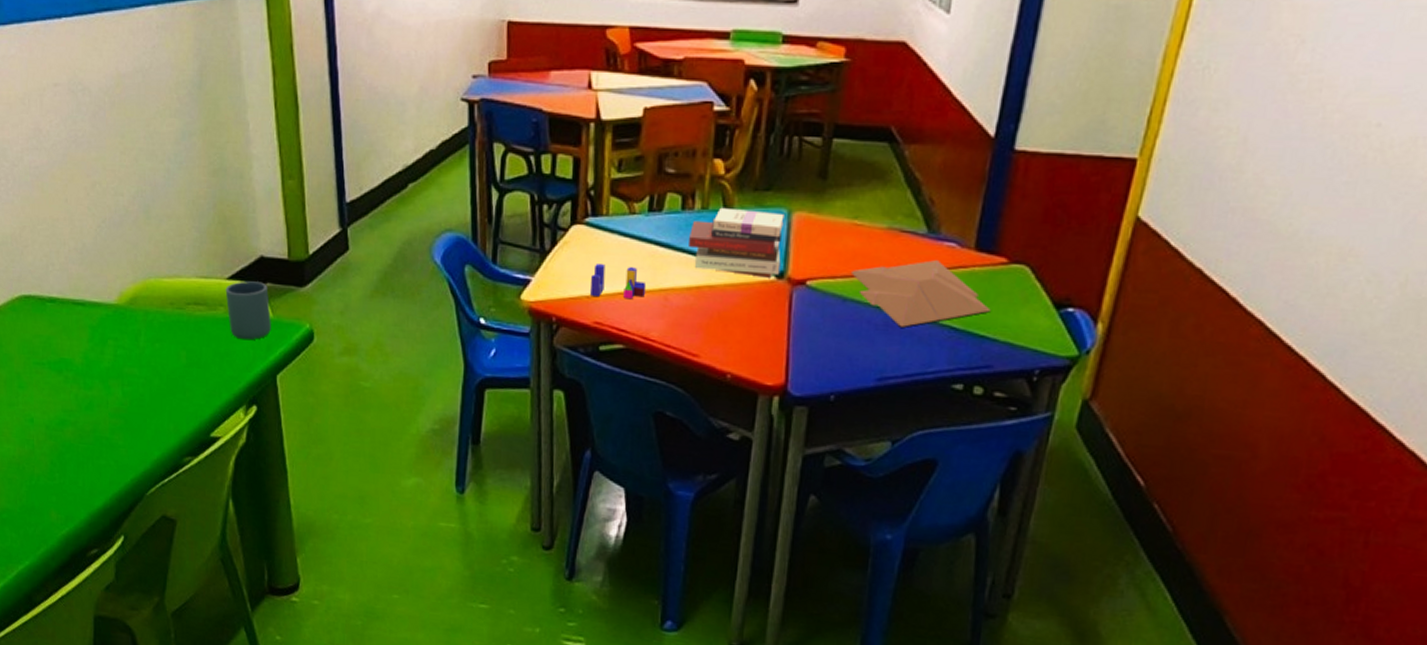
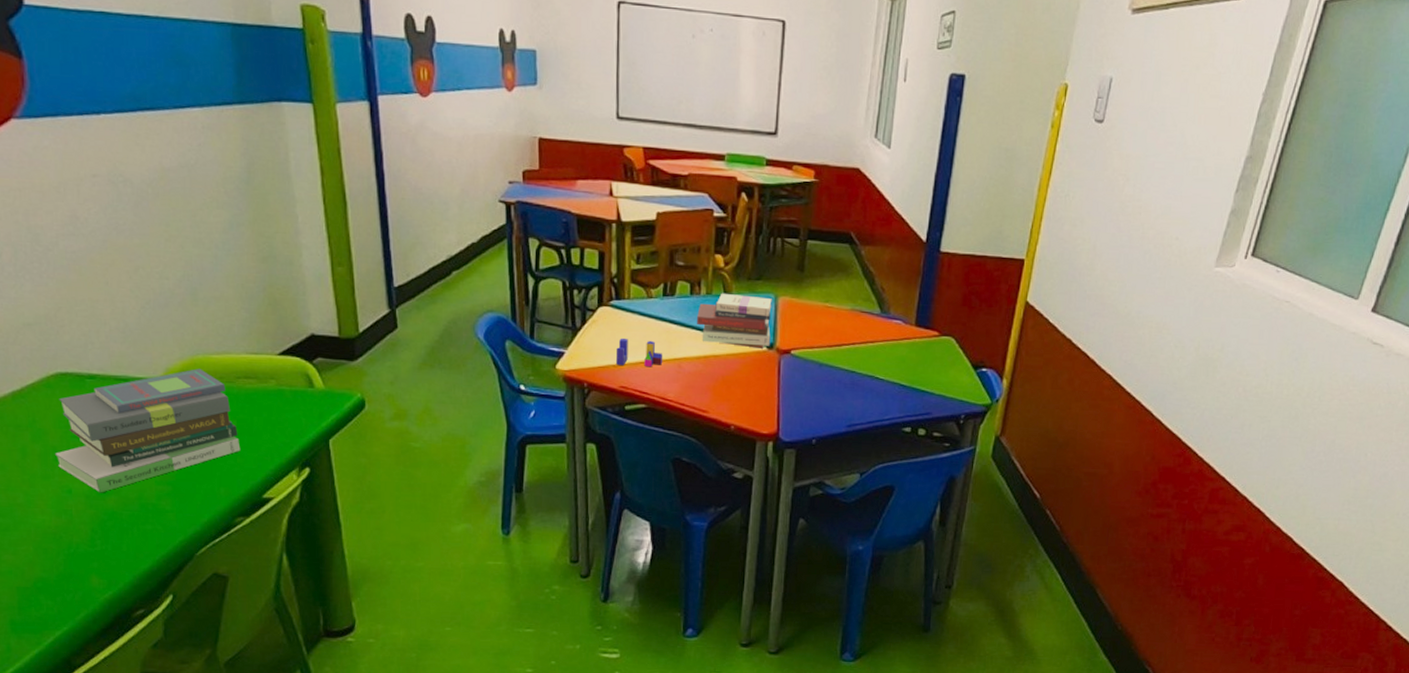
books: none [19,293,190,424] -> present [55,369,241,493]
cup: present [225,281,271,341] -> none [276,356,323,410]
papers: present [850,260,991,327] -> none [824,334,928,385]

